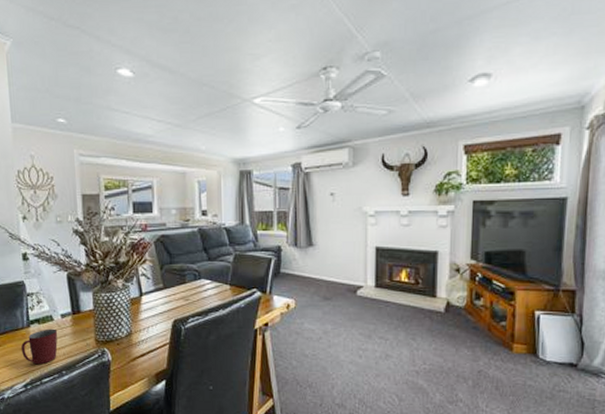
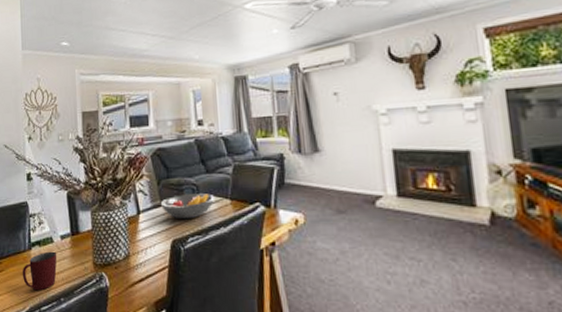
fruit bowl: none [162,278,216,302] -> present [160,192,215,220]

